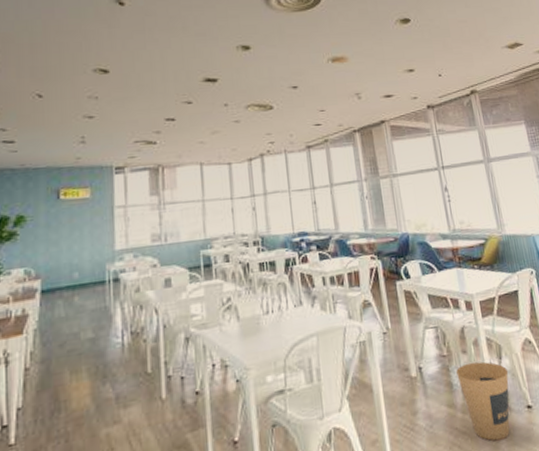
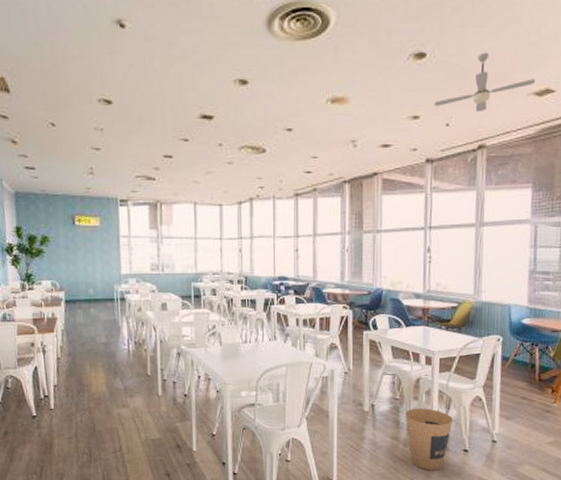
ceiling fan: none [425,17,506,64] -> present [434,52,536,113]

